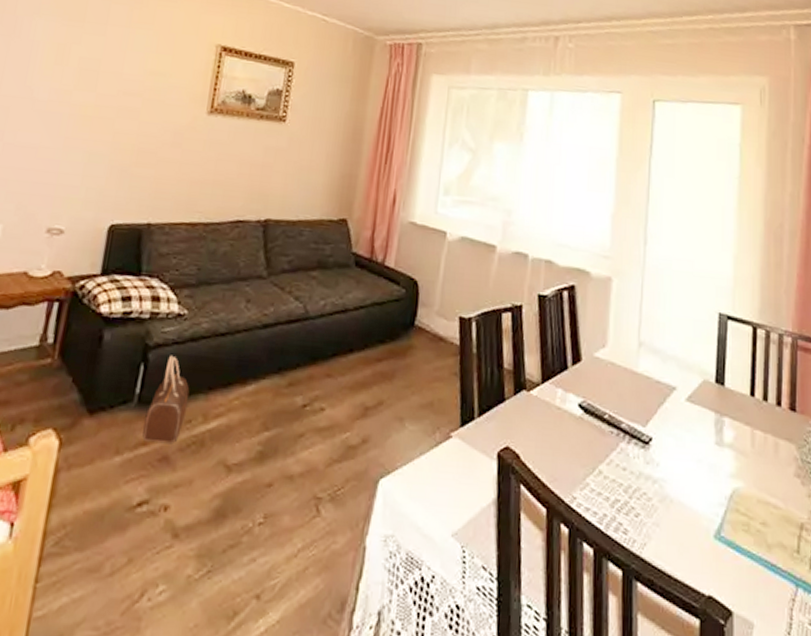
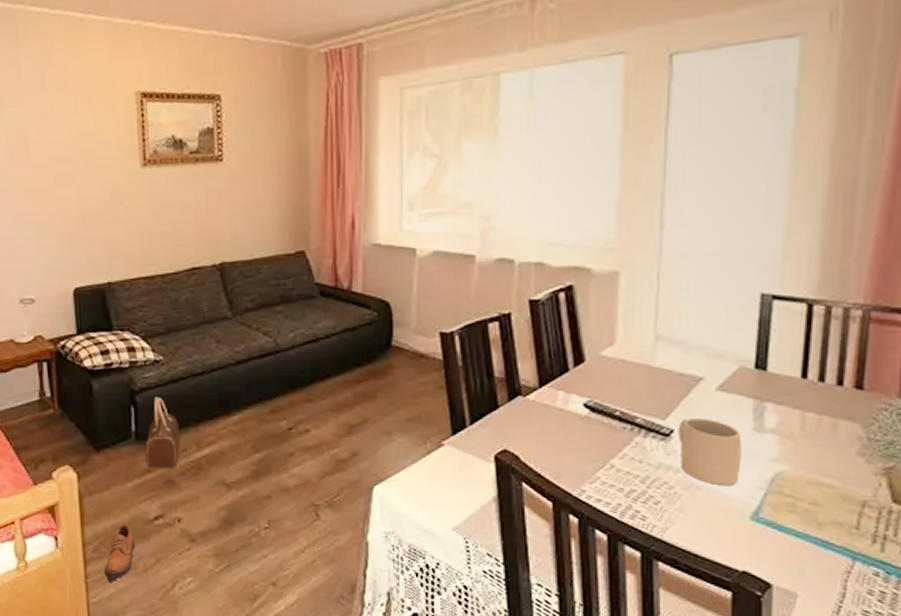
shoe: none [60,511,108,589] -> present [103,525,135,583]
mug: none [655,427,707,501] -> present [678,419,742,486]

